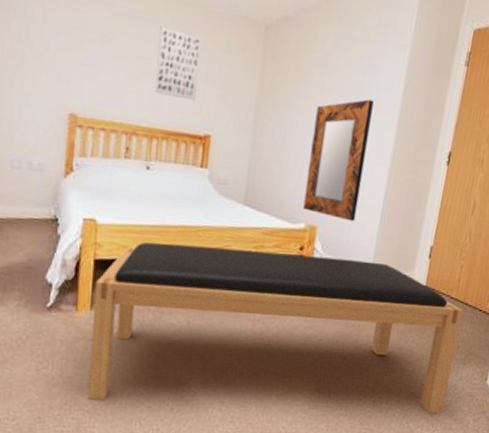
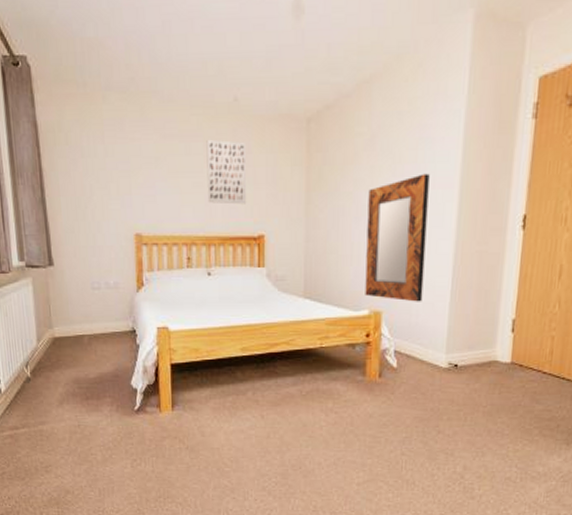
bench: present [88,242,464,414] -> none [174,342,560,499]

